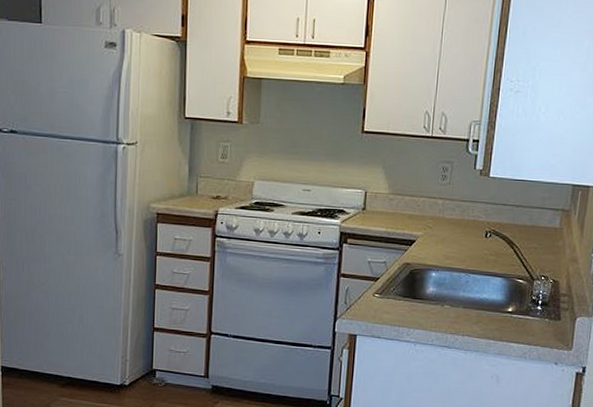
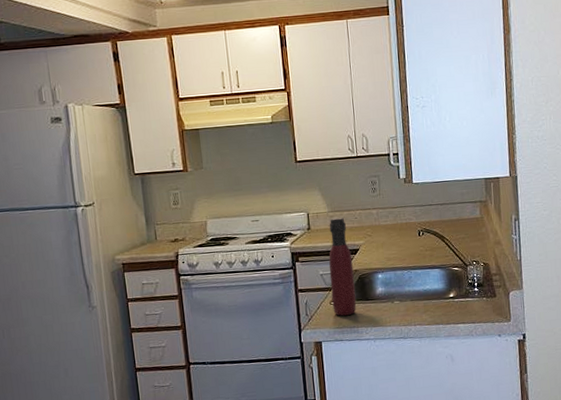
wine bottle: none [375,201,407,312] -> present [329,217,357,316]

